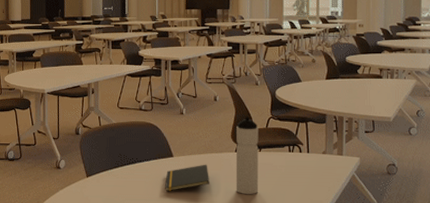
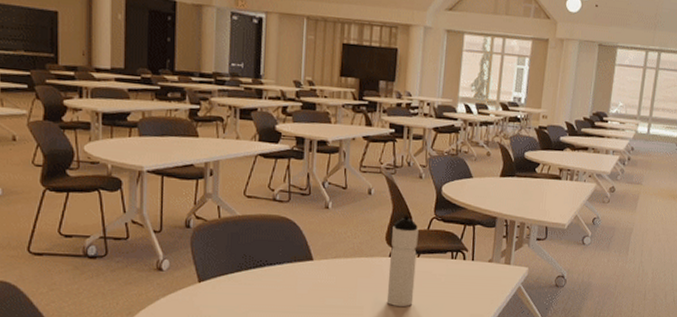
notepad: present [165,164,209,192] -> none [300,270,356,302]

